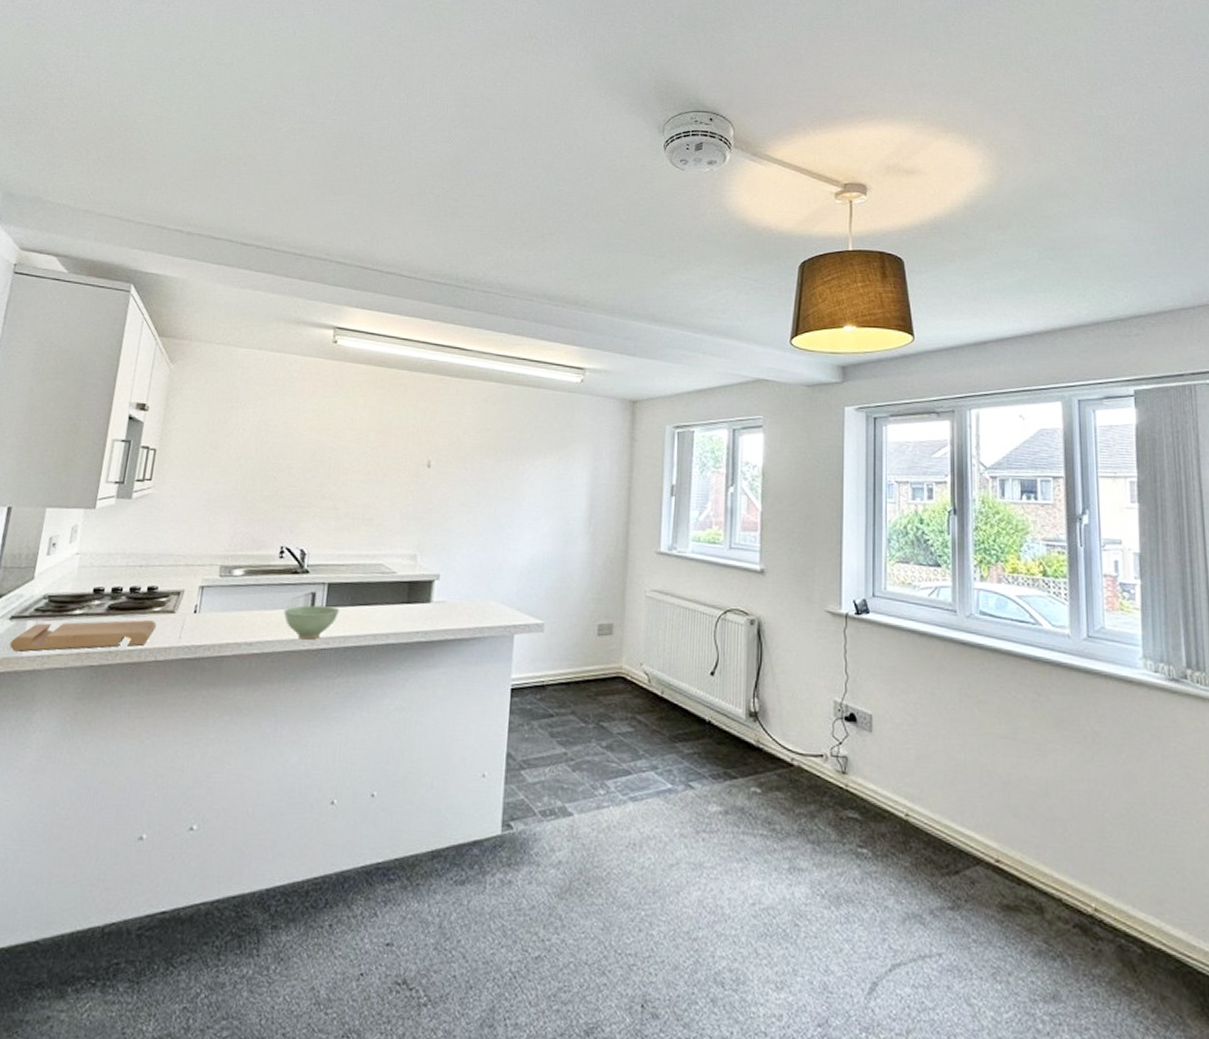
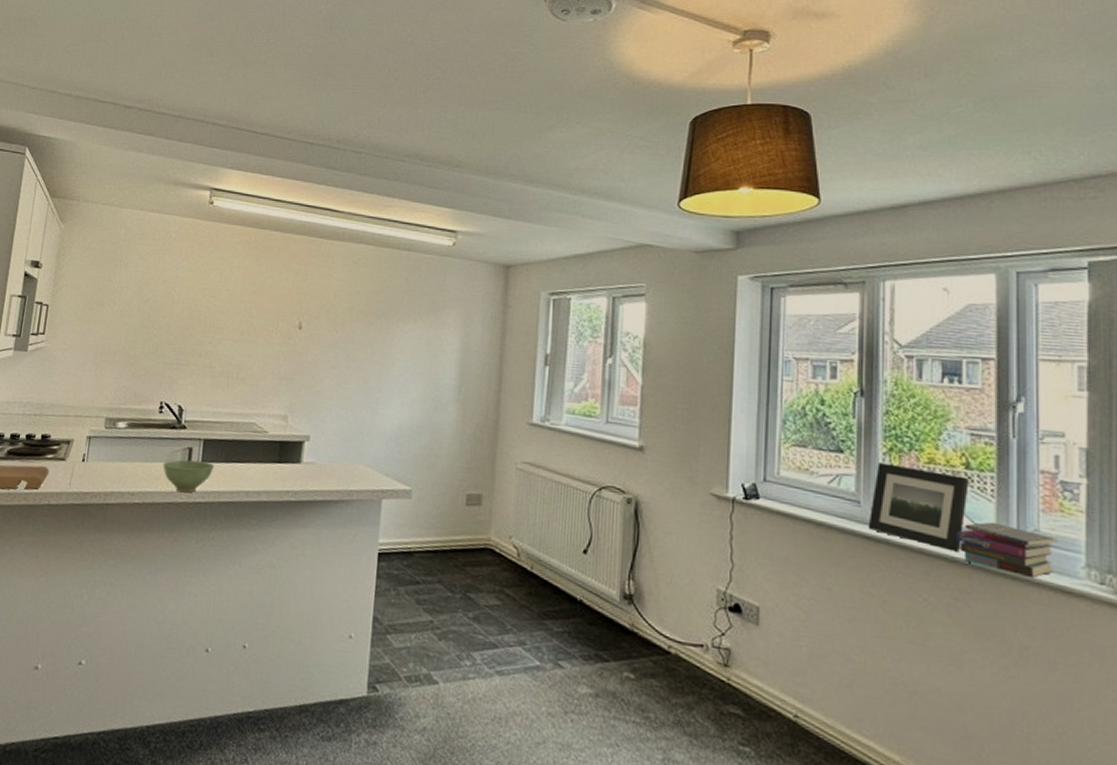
picture frame: none [963,574,1046,652] -> present [868,463,969,552]
books: none [1037,622,1119,671] -> present [956,522,1057,579]

